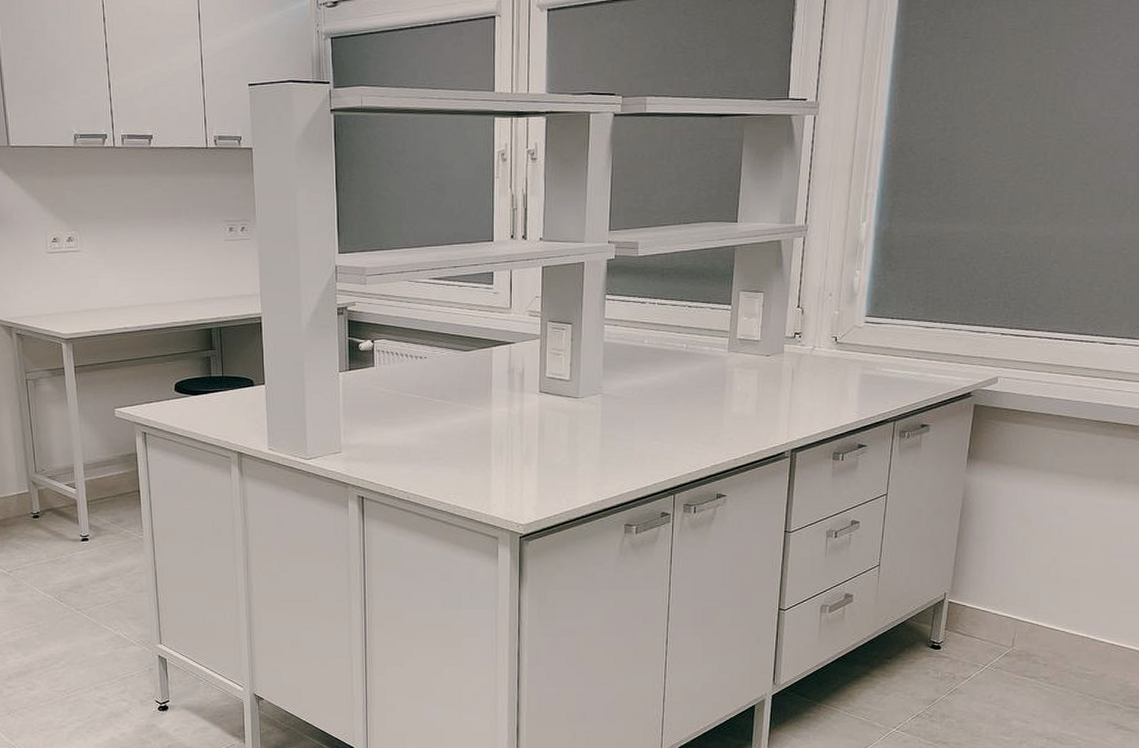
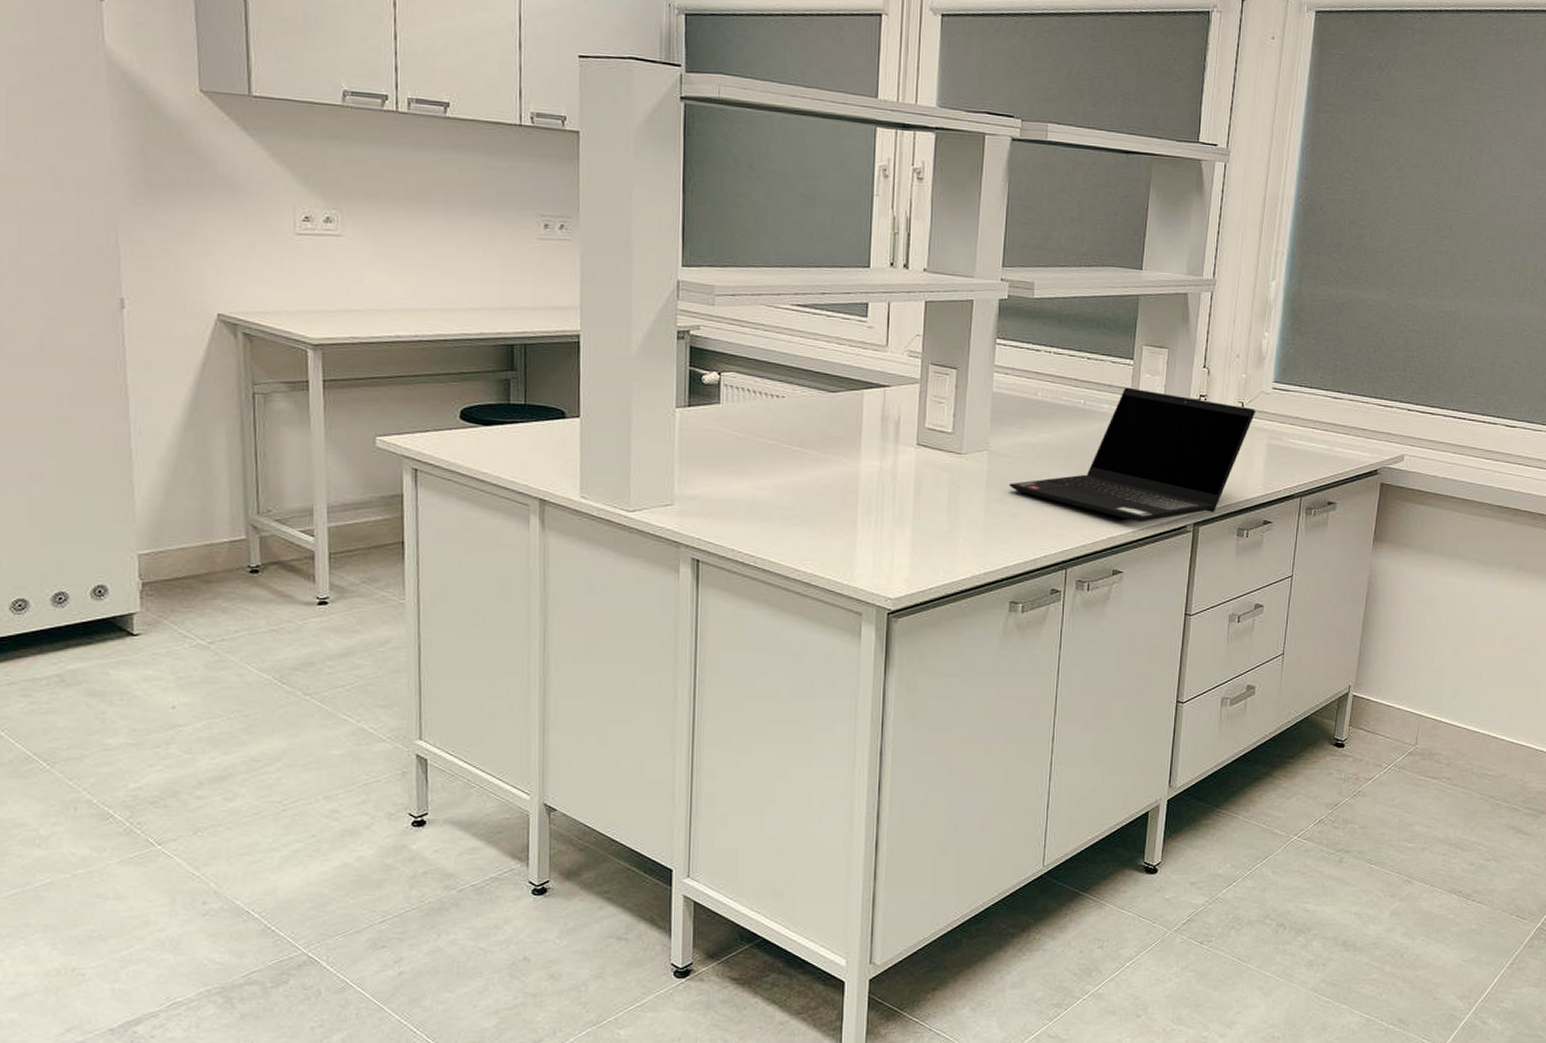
laptop computer: none [621,330,849,451] -> present [1009,387,1256,523]

